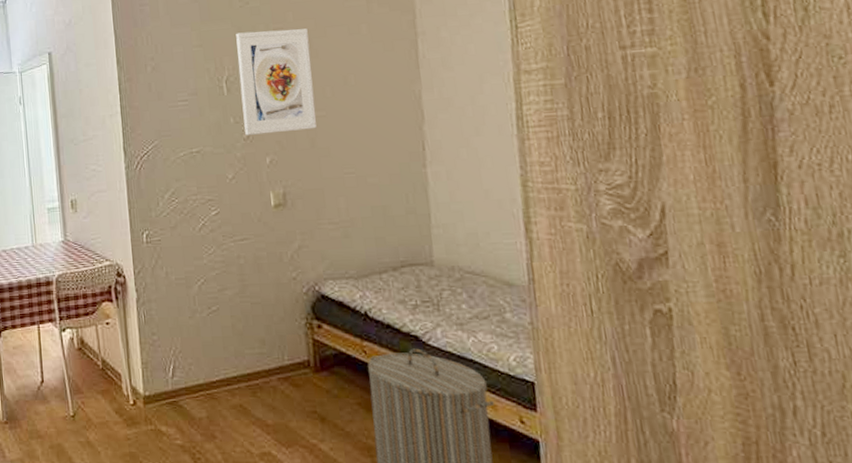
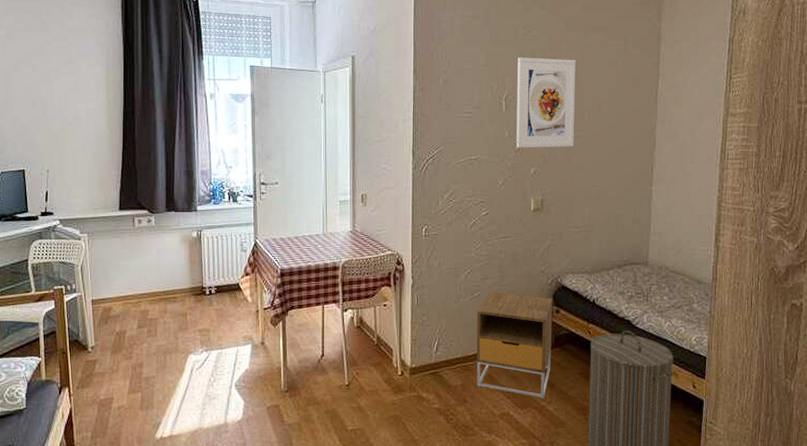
nightstand: none [217,303,319,435] -> present [477,291,553,399]

